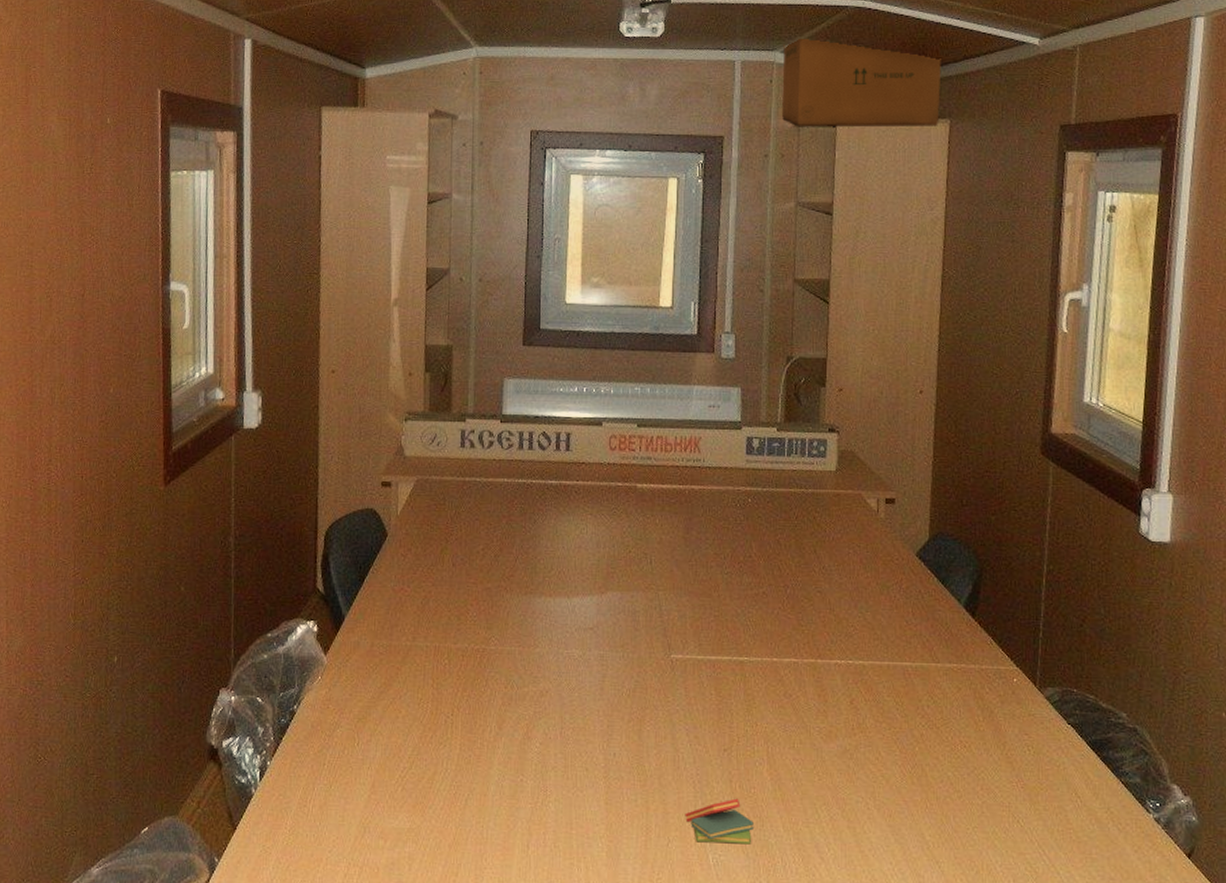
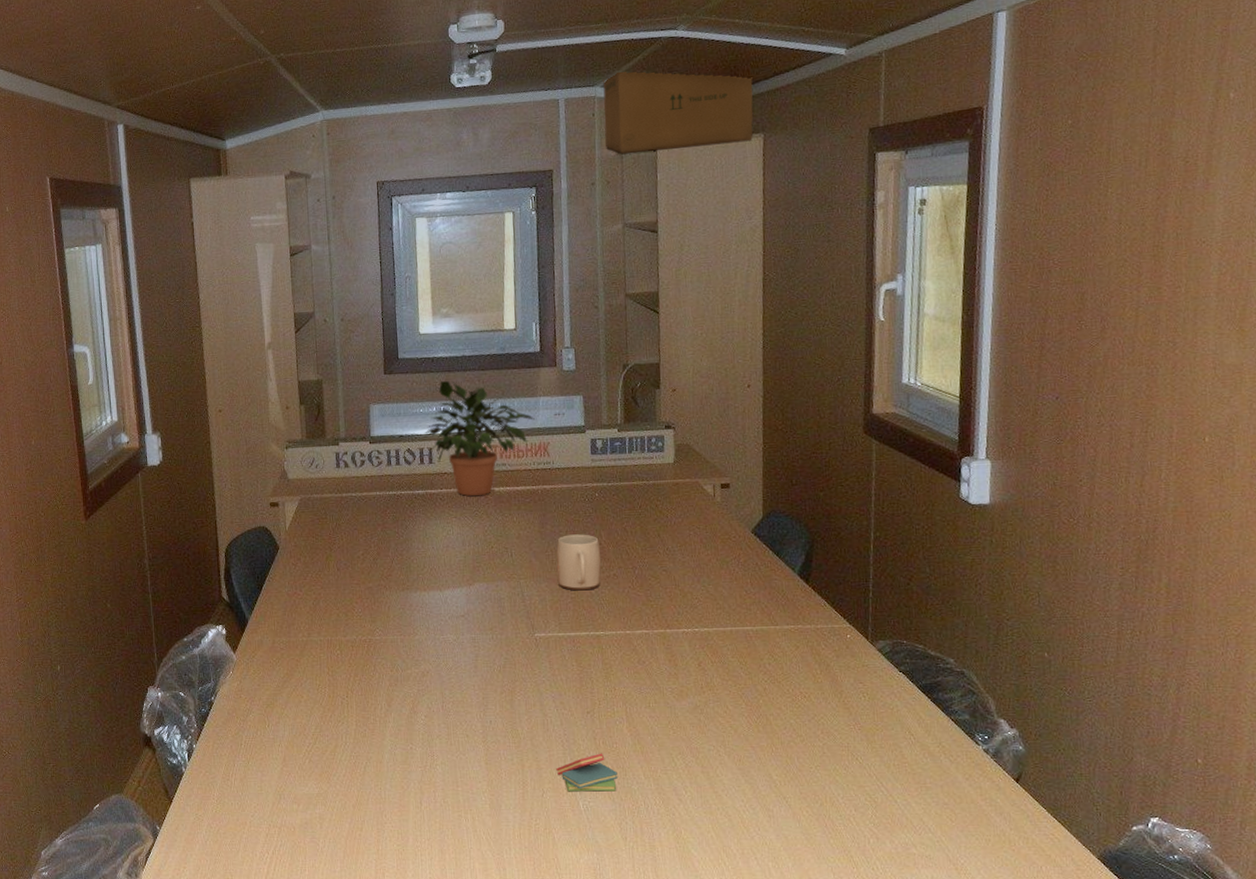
potted plant: none [562,358,687,492] -> present [423,380,535,497]
mug: none [700,543,750,609] -> present [556,534,602,591]

